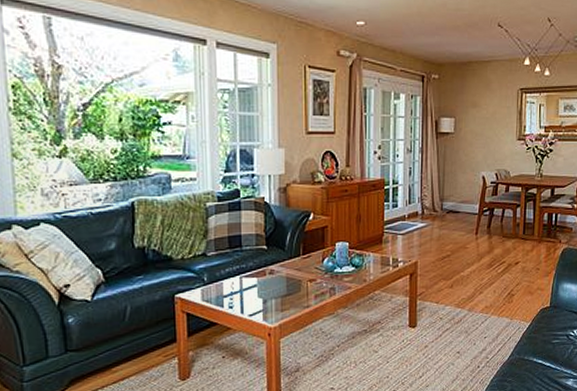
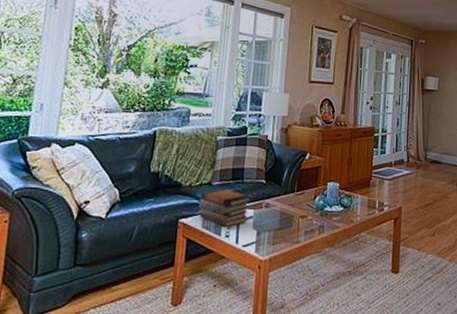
book stack: none [195,258,253,298] -> present [199,188,251,227]

